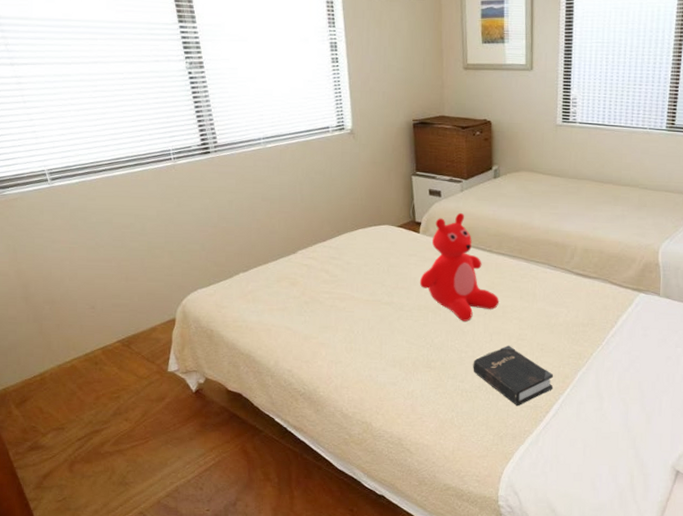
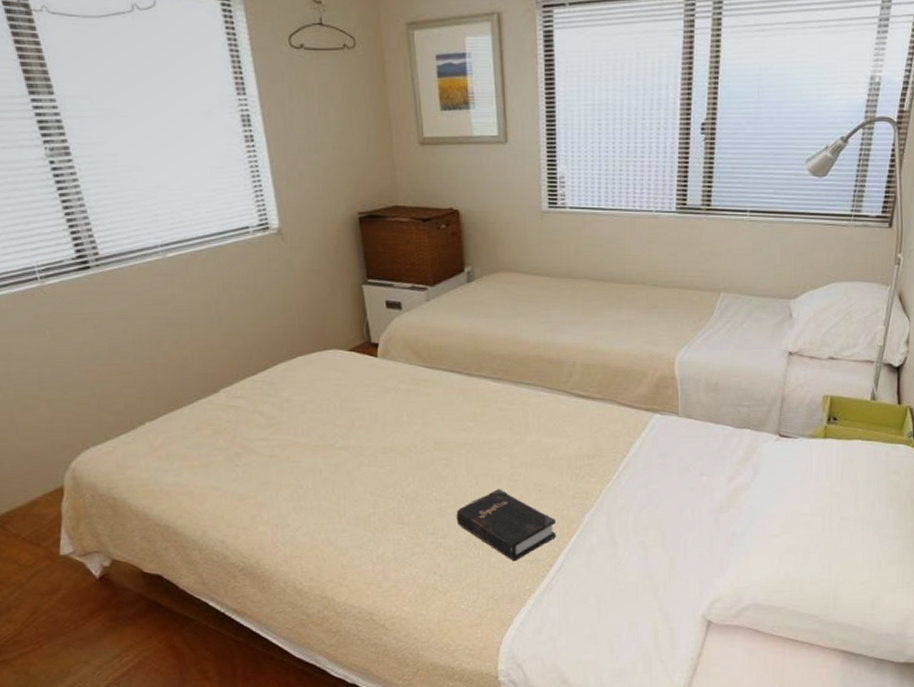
teddy bear: present [419,212,499,321] -> none [381,328,484,463]

